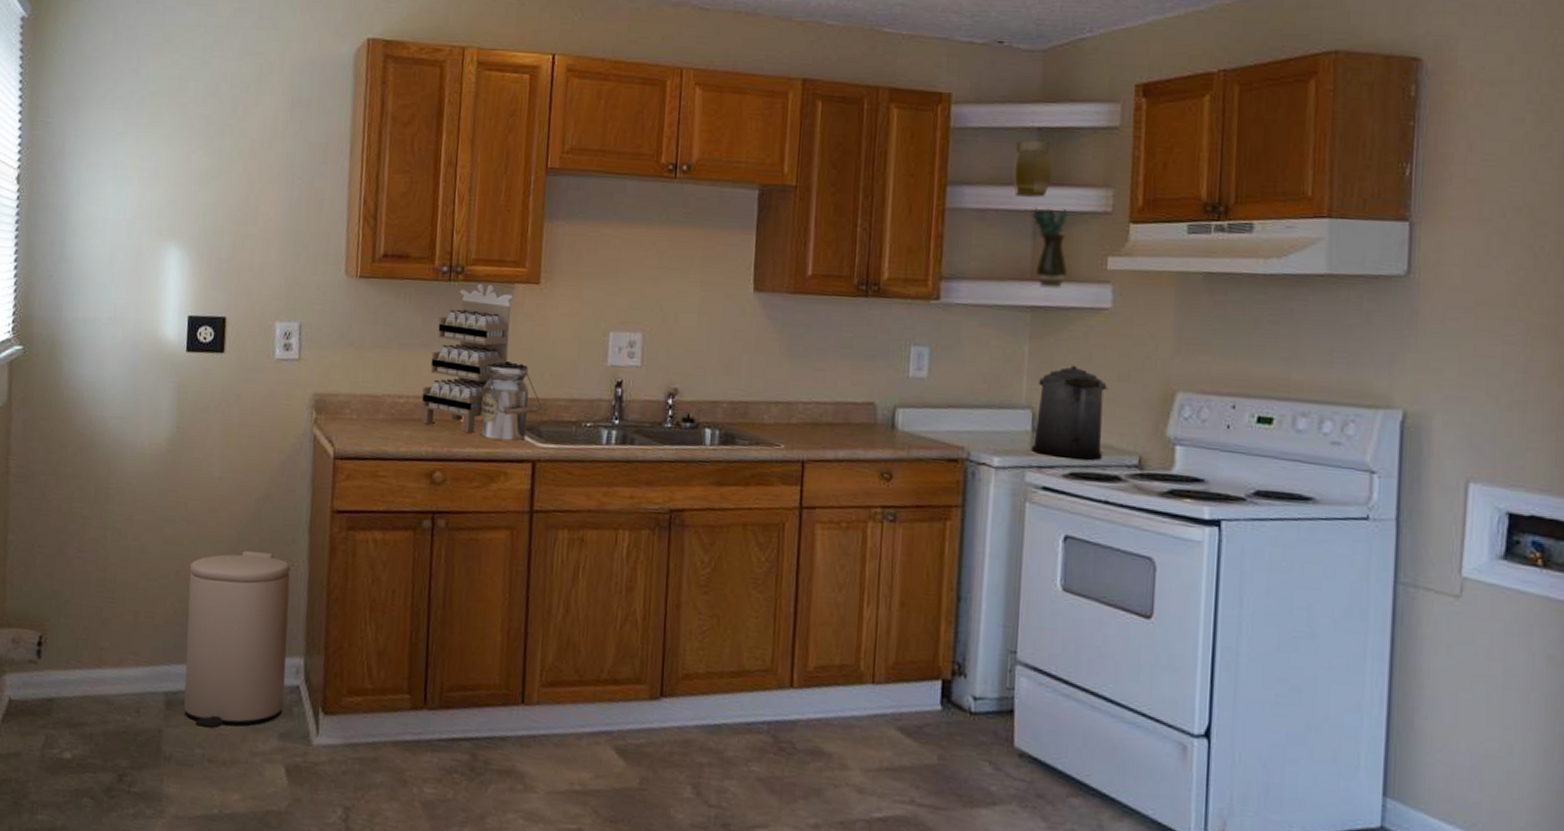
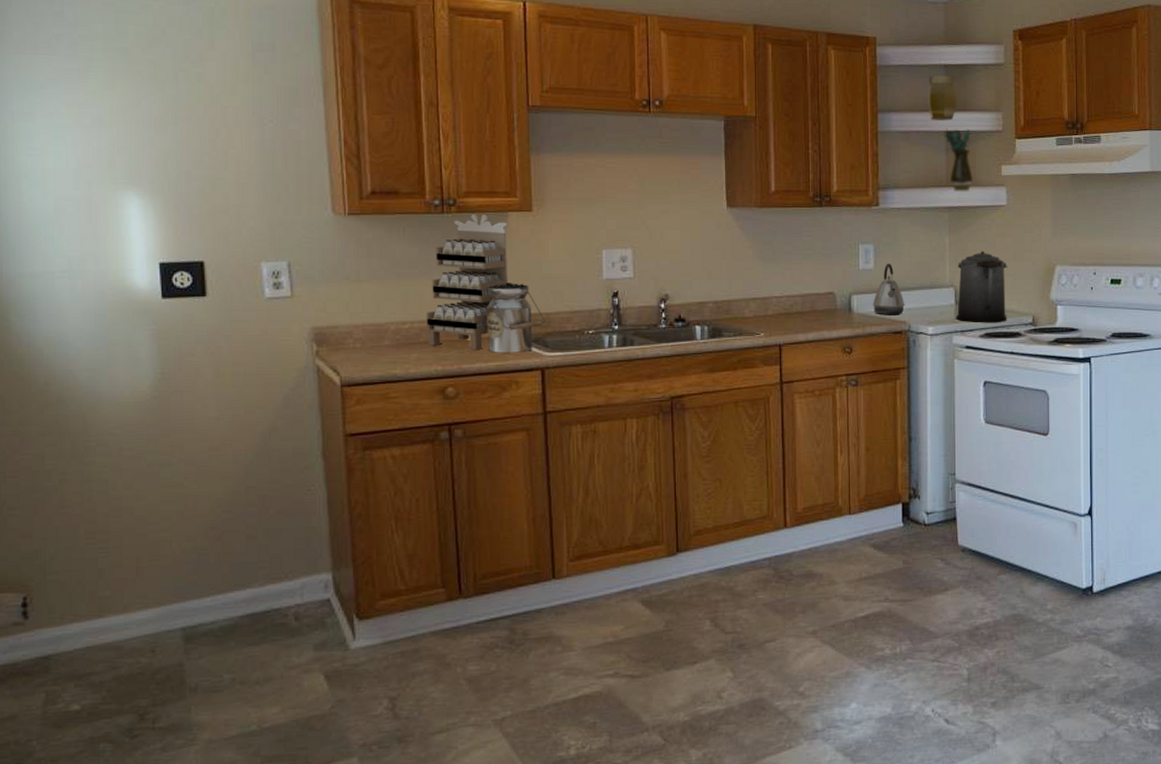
pedal bin: present [183,551,290,729] -> none [194,481,315,654]
kettle: none [922,372,965,439] -> present [872,263,905,316]

